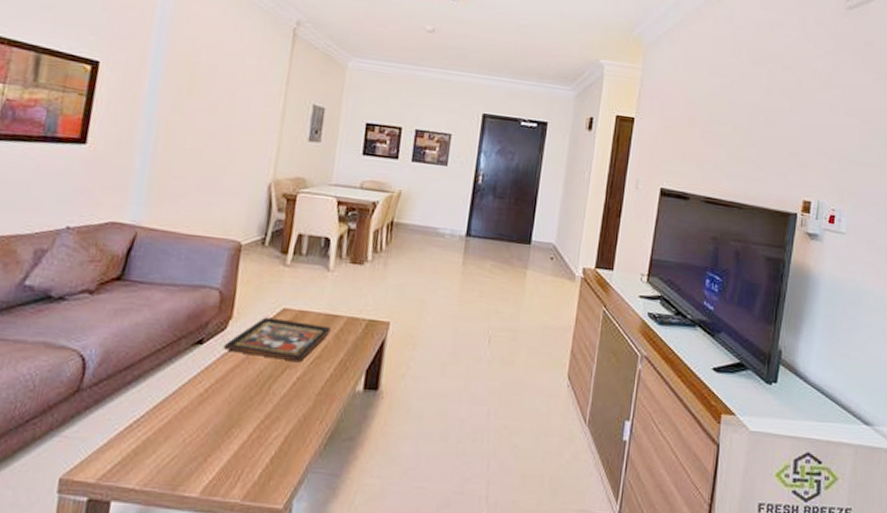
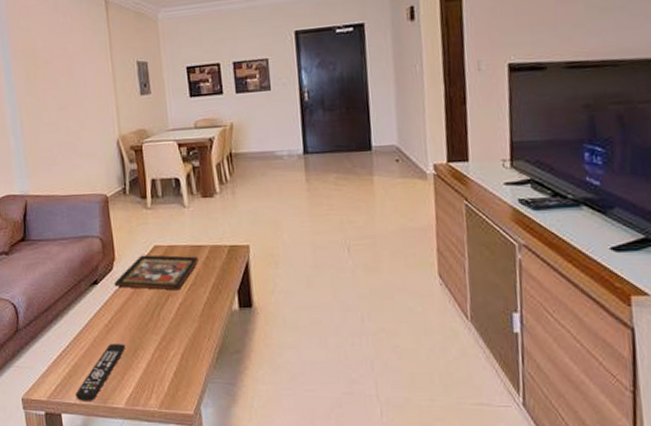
remote control: none [136,416,219,487] -> present [75,343,125,401]

